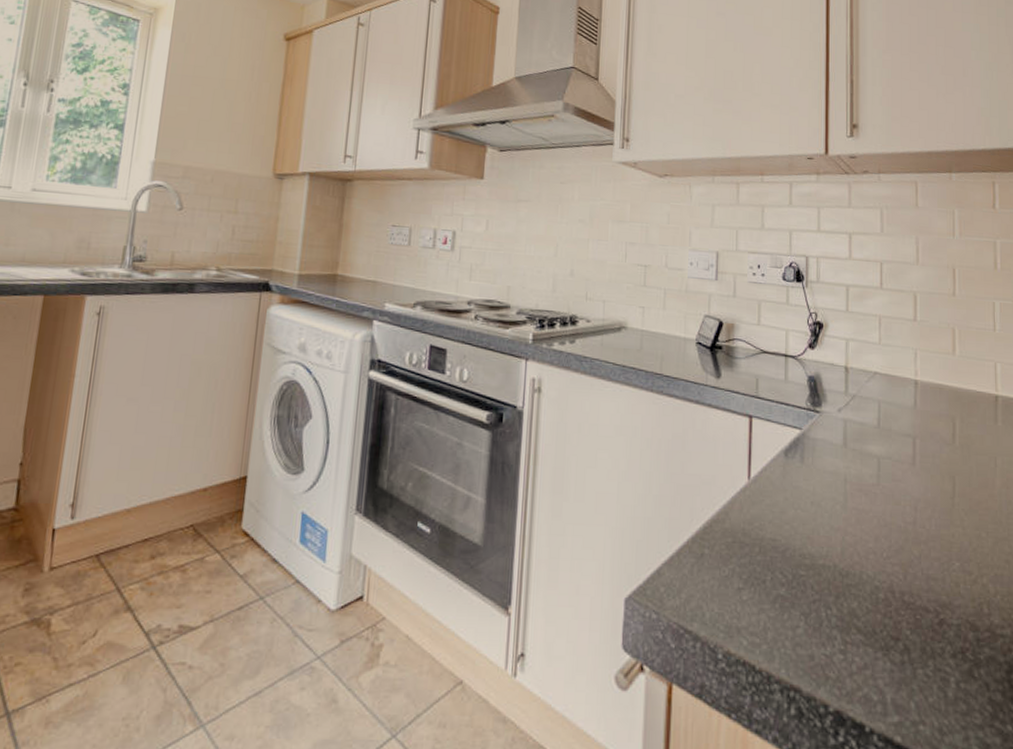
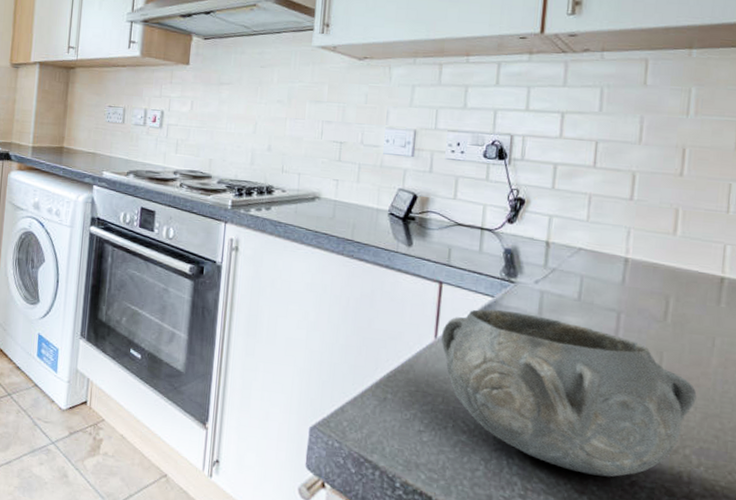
decorative bowl: none [755,442,987,618] -> present [441,309,697,477]

